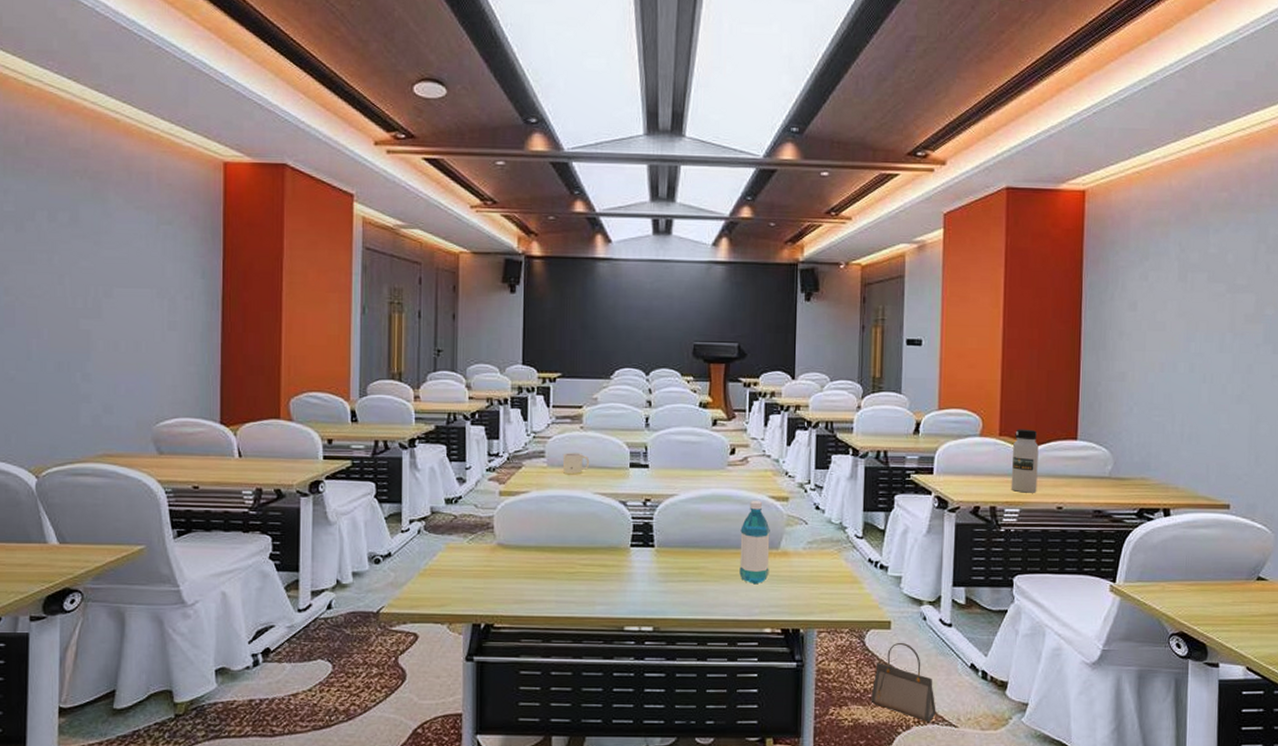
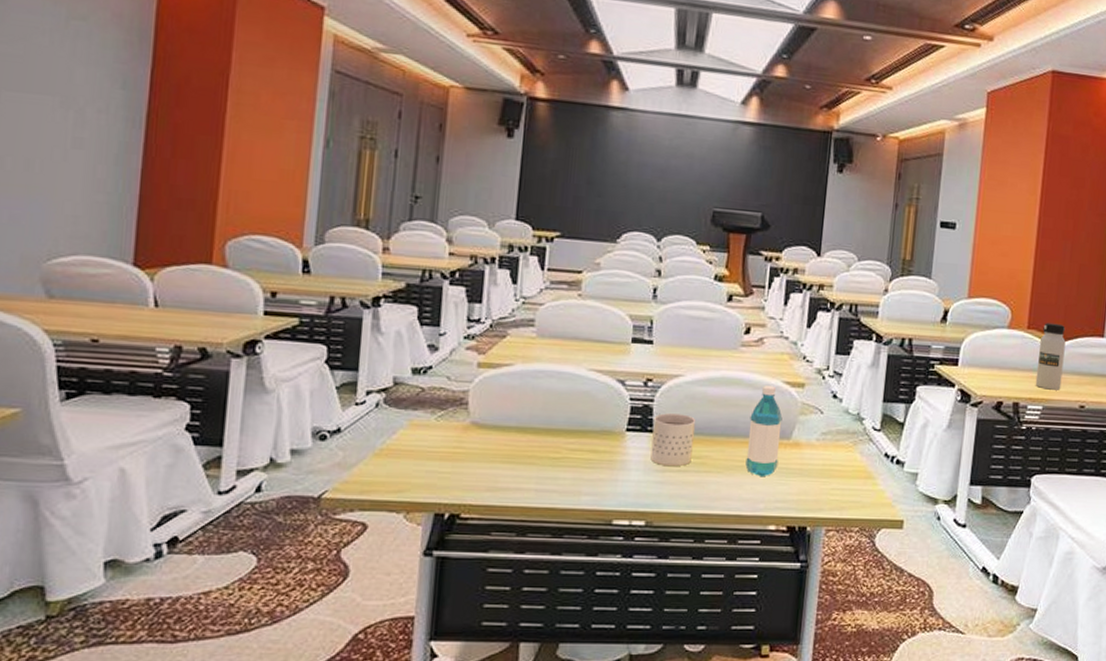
mug: present [562,453,590,475] -> none [554,322,587,349]
mug: none [654,529,692,578] -> present [650,413,696,467]
handbag: present [871,642,936,723] -> none [876,543,944,629]

